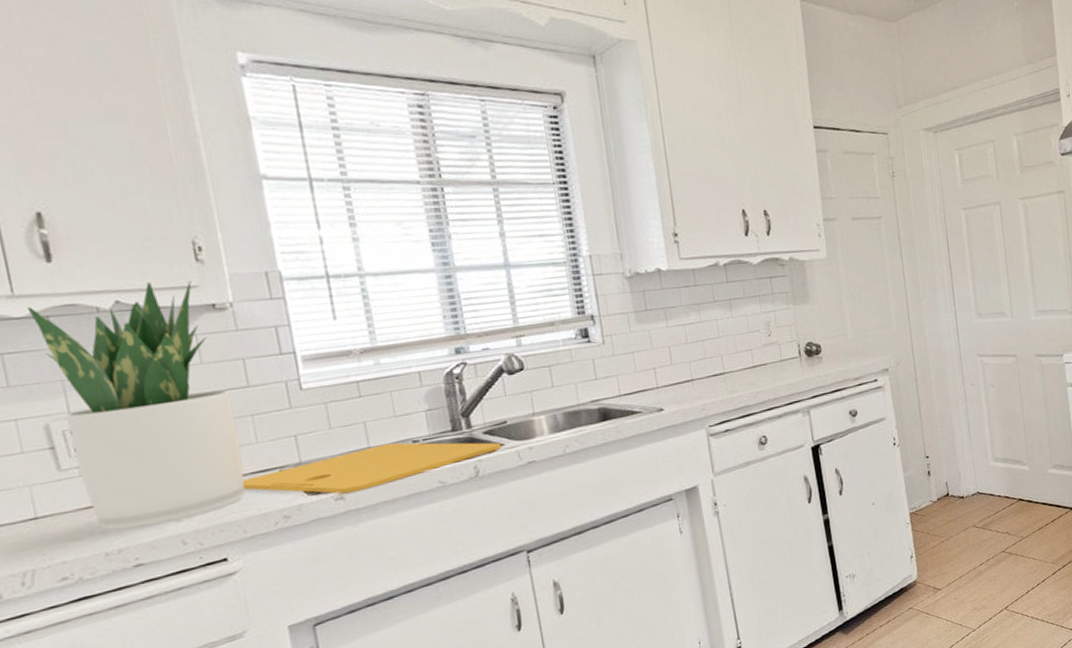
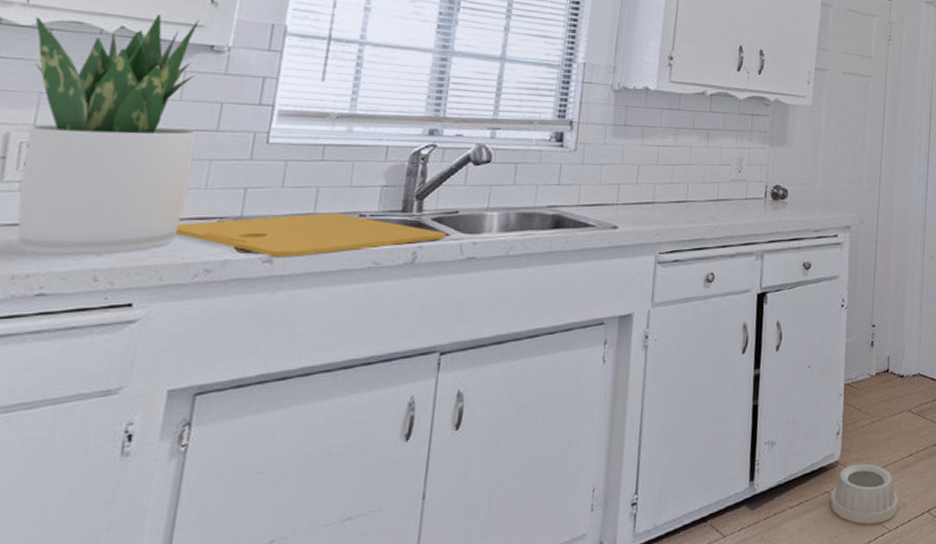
pet bowl: none [915,577,979,630] -> present [831,463,899,524]

